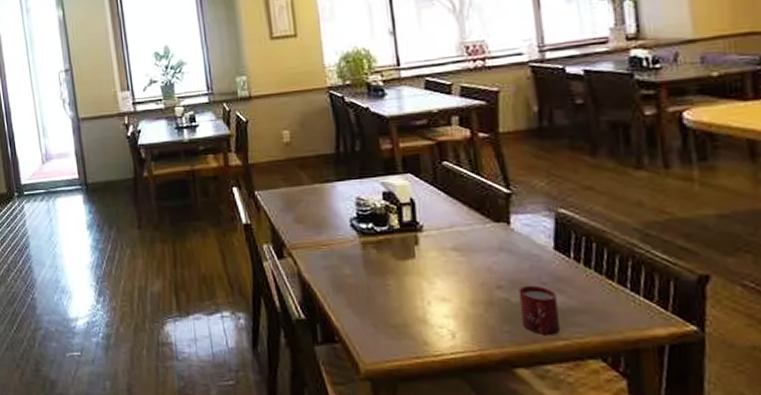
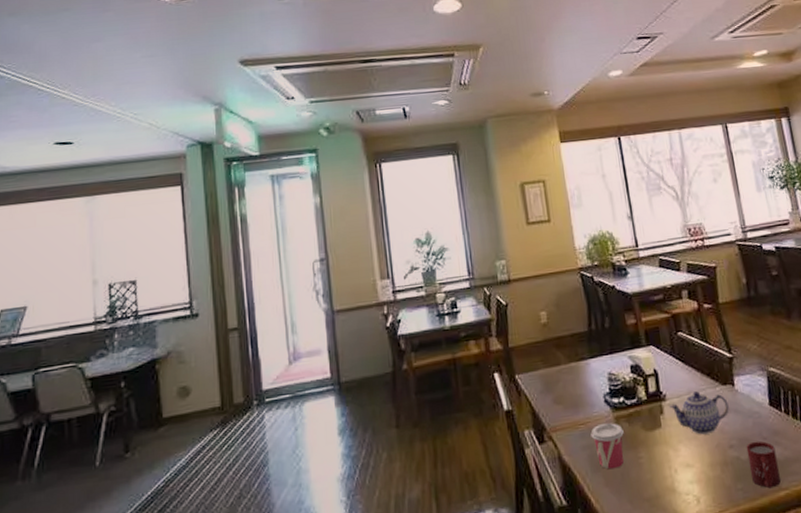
cup: none [334,247,371,292] -> present [590,423,624,470]
teapot: none [425,226,501,271] -> present [669,391,729,435]

